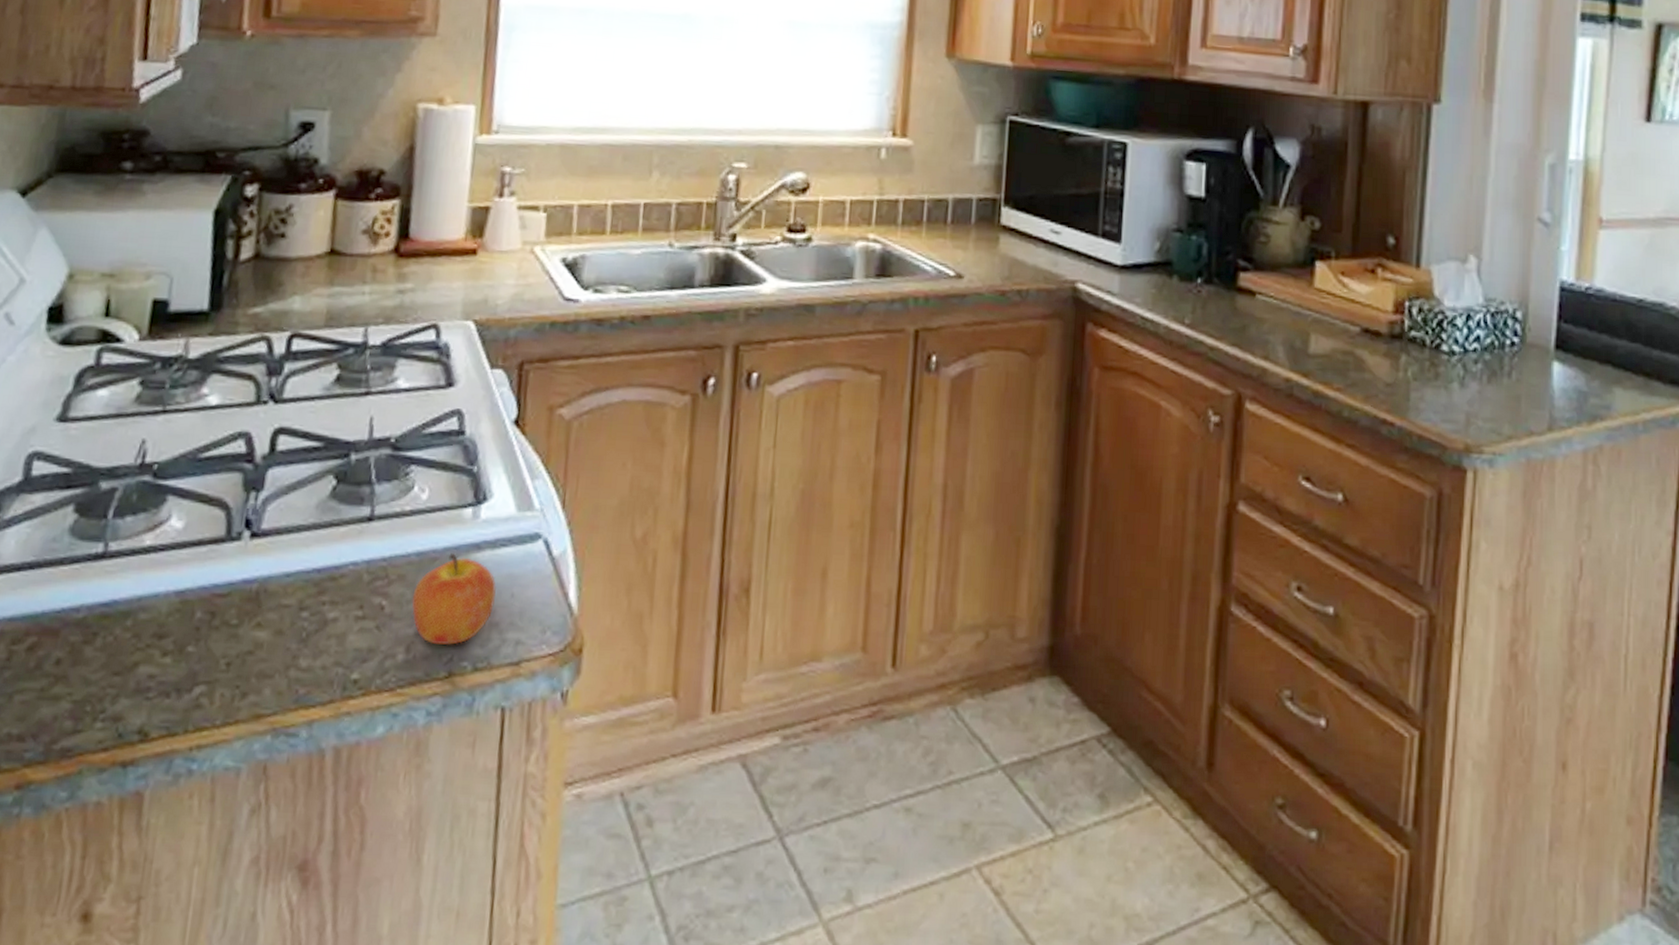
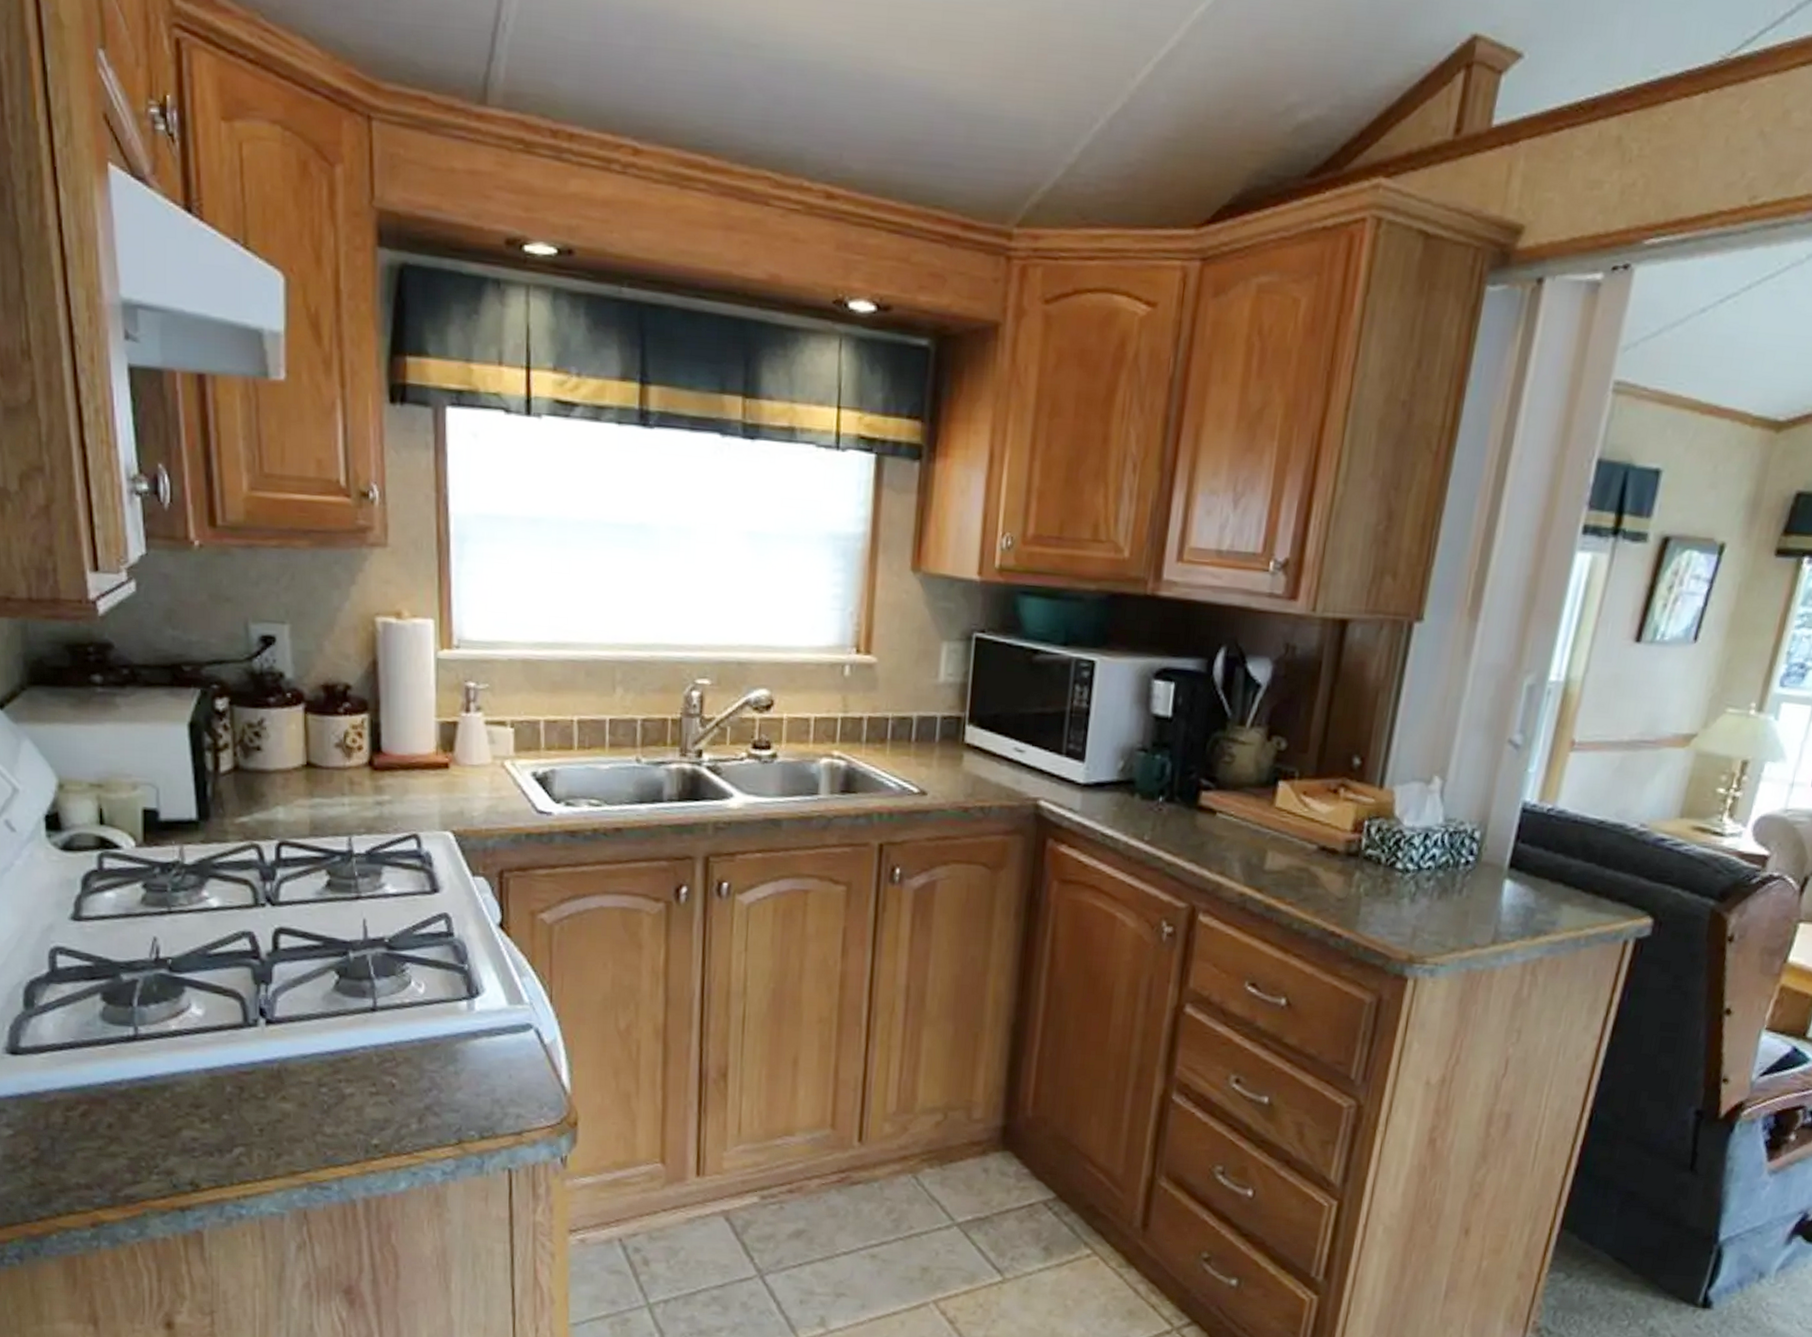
apple: present [411,553,496,645] -> none [419,1040,495,1117]

